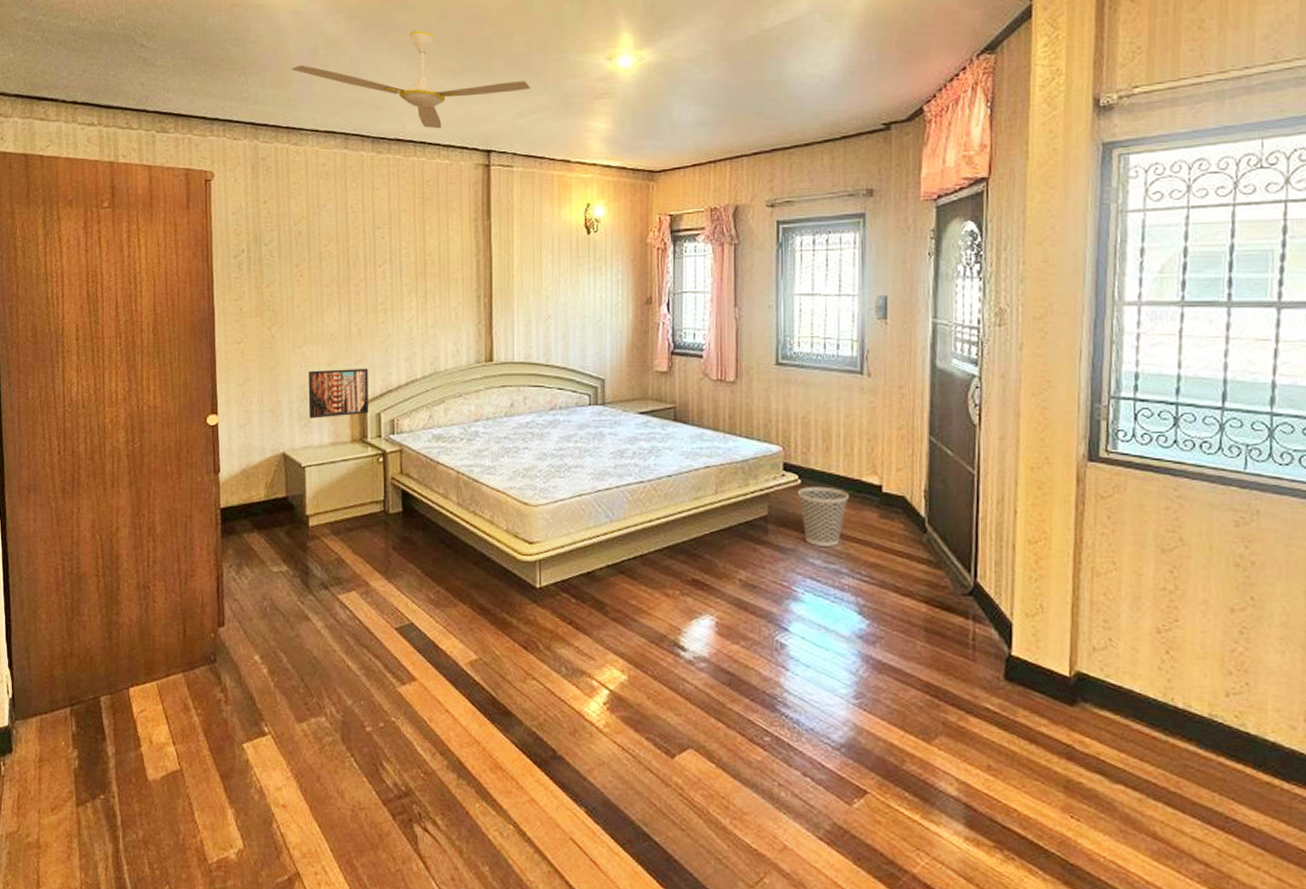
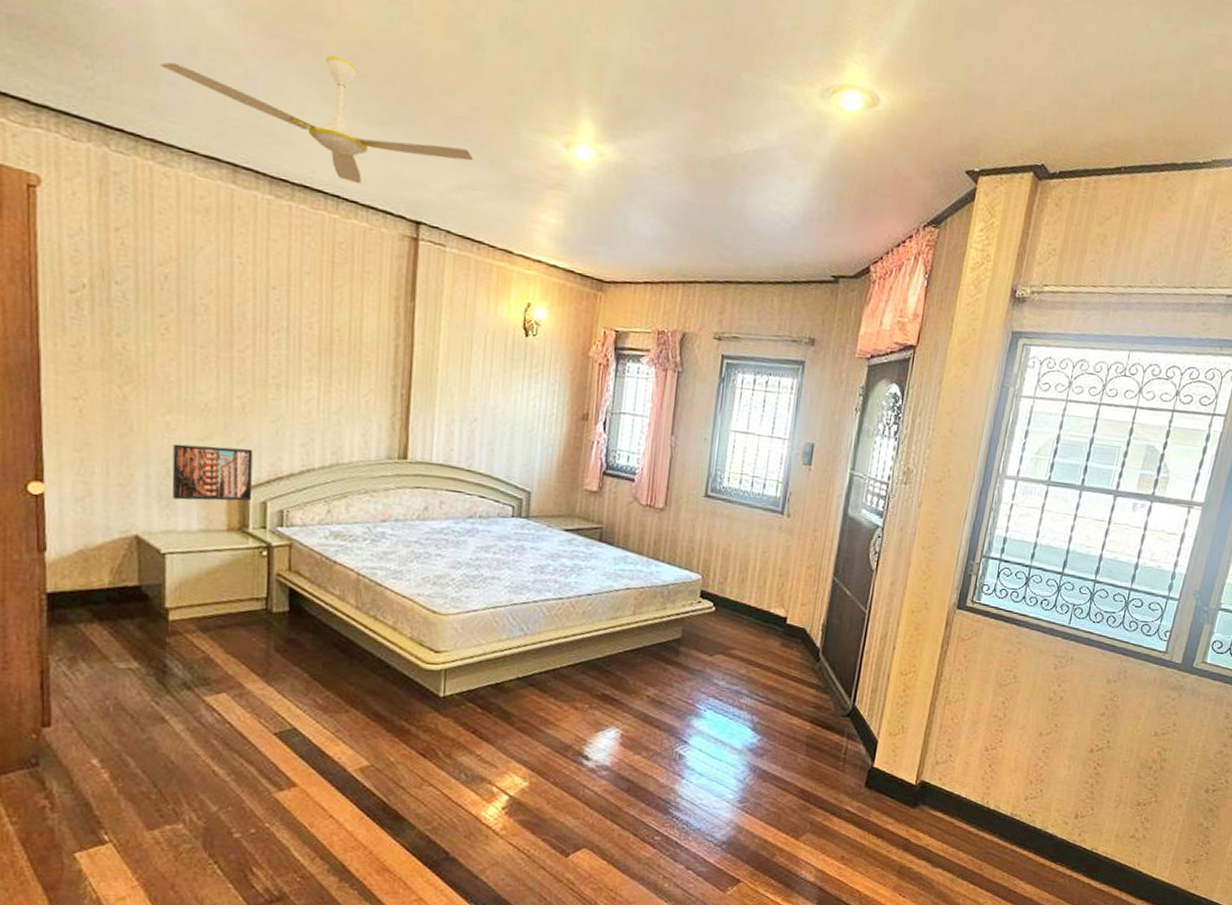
wastebasket: present [797,486,849,547] -> none [710,614,757,670]

